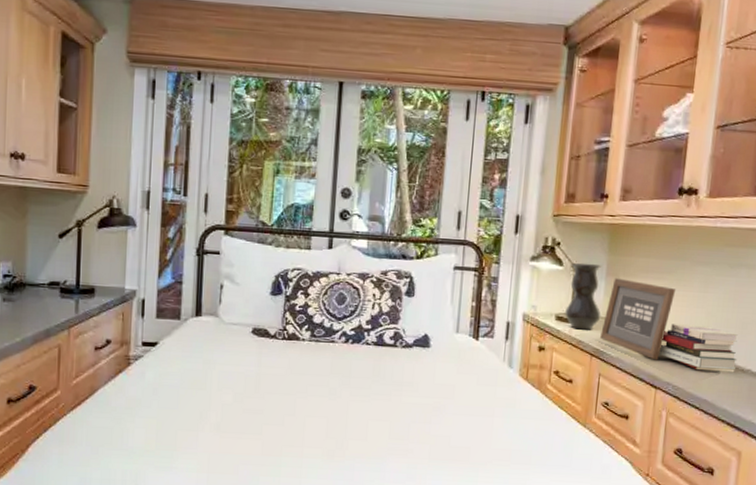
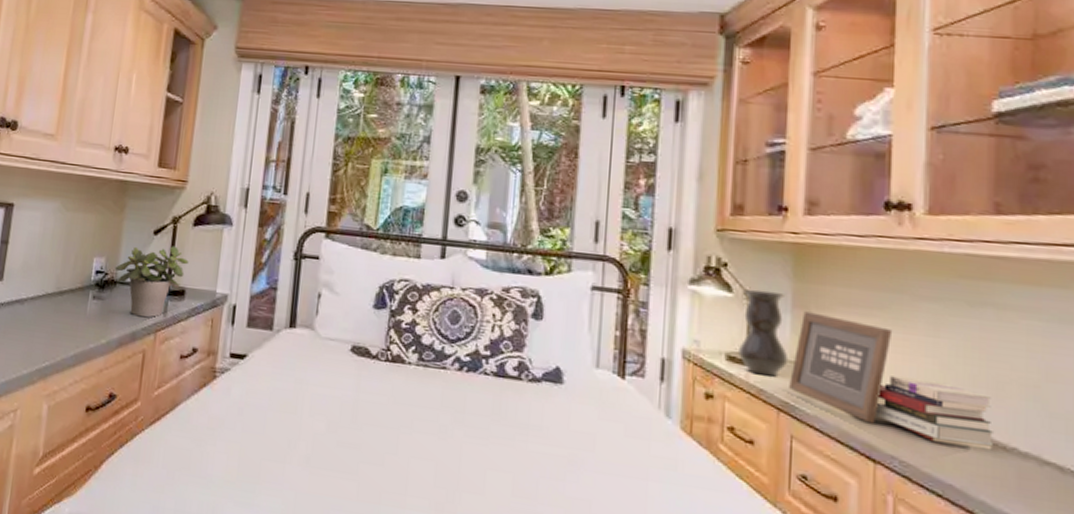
potted plant: none [22,248,96,316] -> present [114,246,189,318]

